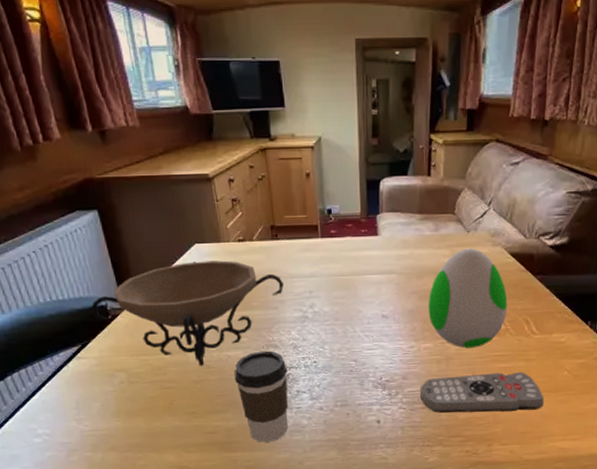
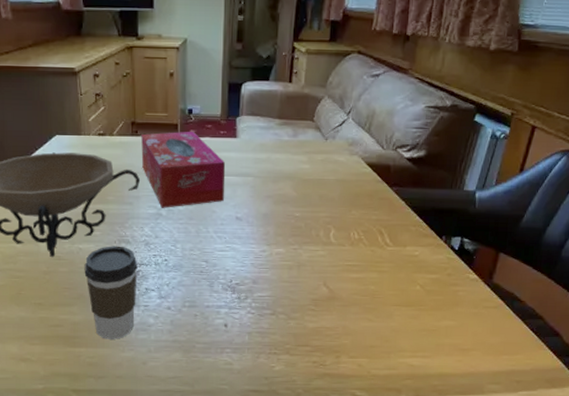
tissue box: none [282,231,369,311] -> present [141,131,226,208]
remote control: present [419,371,544,413] -> none [269,283,395,323]
decorative egg: present [428,248,508,348] -> none [282,156,363,256]

